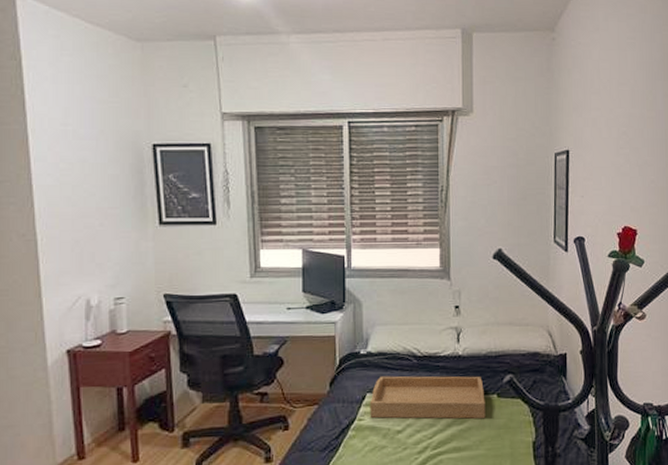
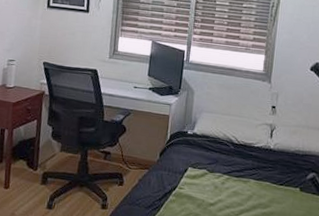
serving tray: present [370,376,486,419] -> none [189,155,289,208]

